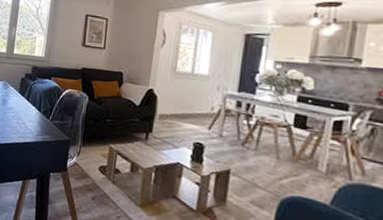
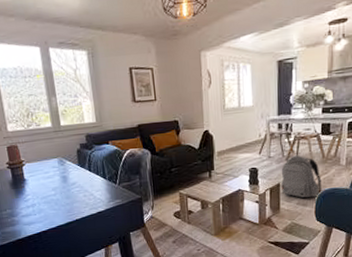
backpack: none [230,142,288,202] -> present [280,155,322,198]

